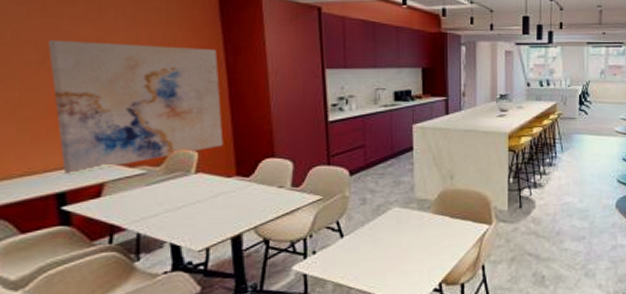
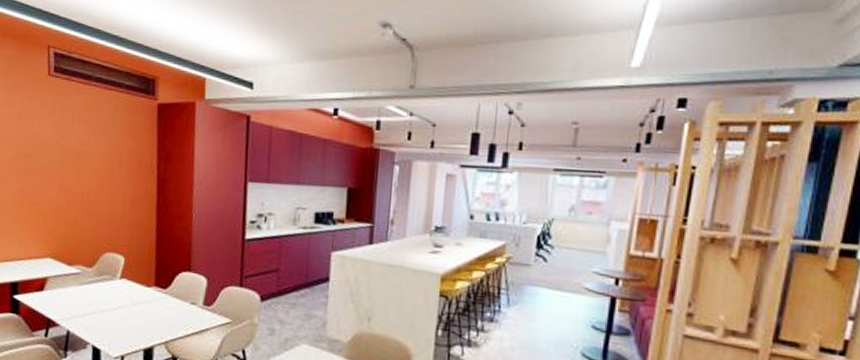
wall art: present [47,39,224,175] -> none [18,139,151,267]

